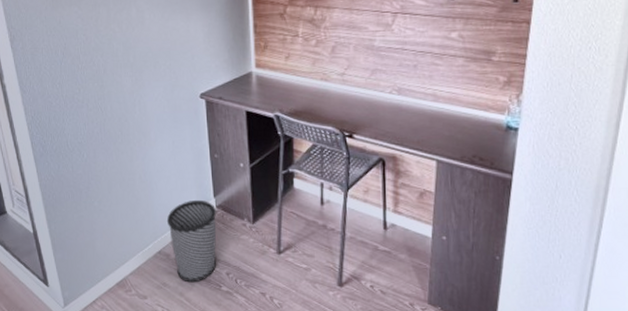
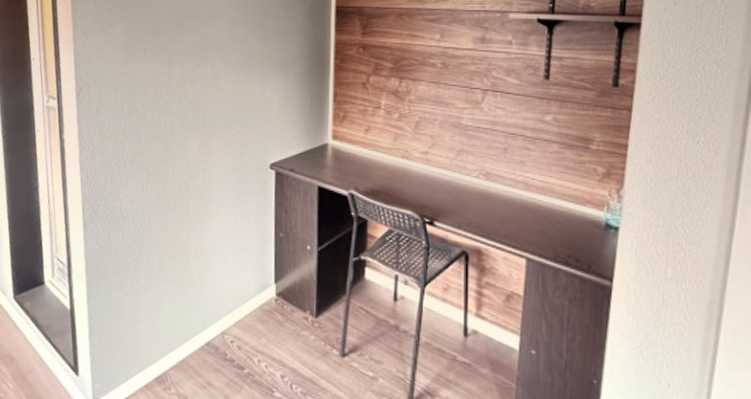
wastebasket: present [166,199,217,283] -> none [219,284,277,385]

